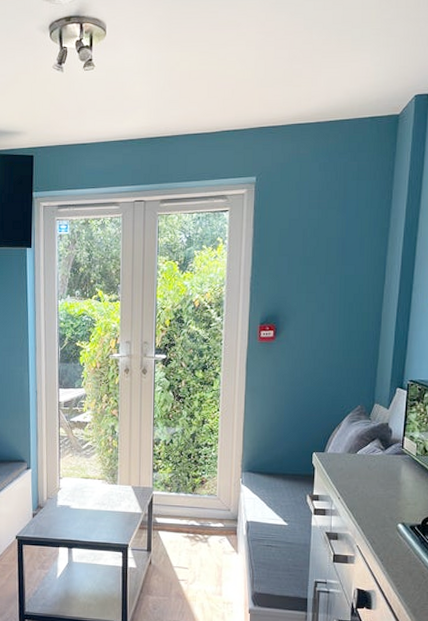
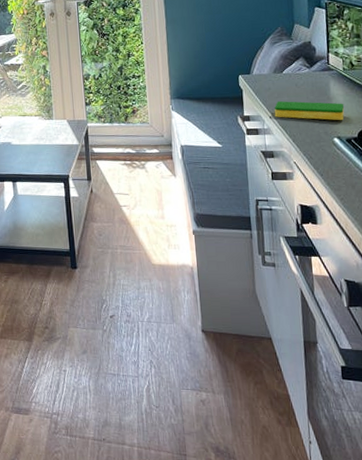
dish sponge: none [343,483,413,507] -> present [274,101,345,121]

